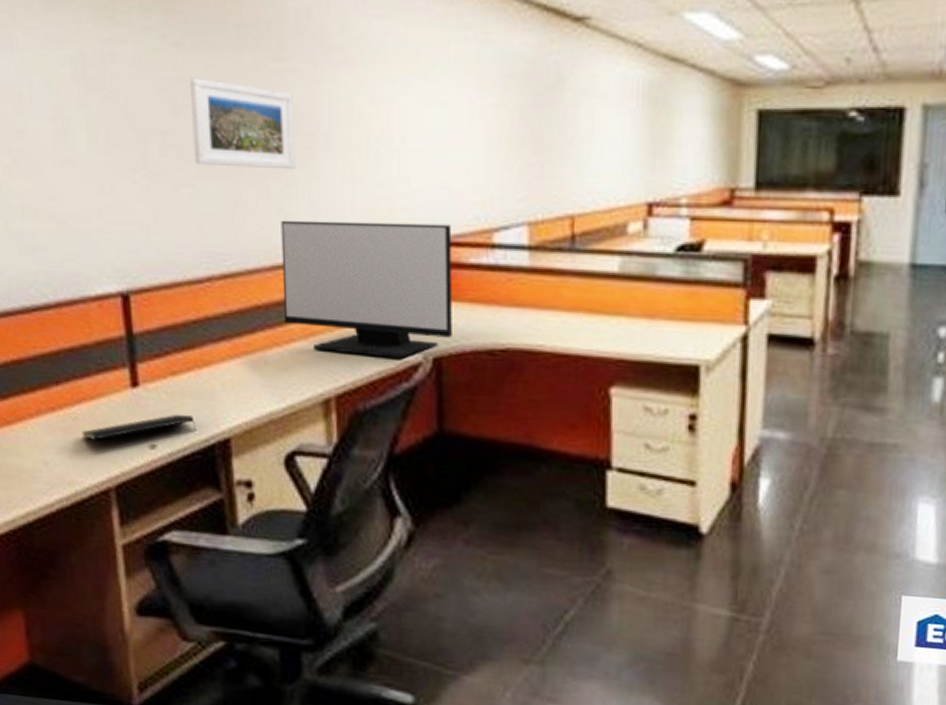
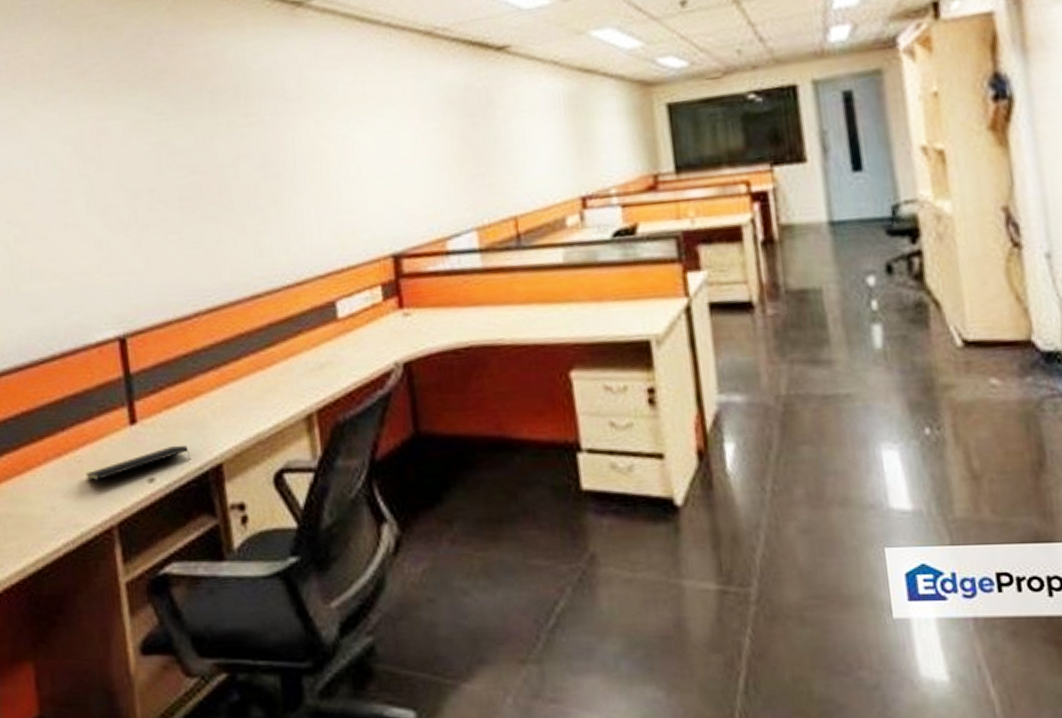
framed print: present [189,77,296,170] -> none [172,139,268,214]
monitor: present [281,220,452,359] -> none [257,238,419,369]

